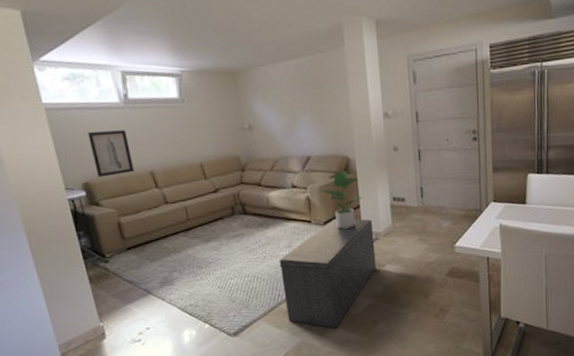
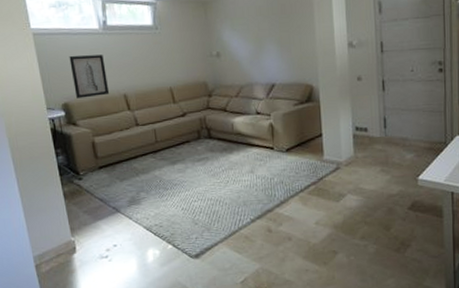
bench: present [279,218,377,329] -> none [241,147,337,257]
potted plant: present [321,170,363,229] -> none [284,98,325,157]

